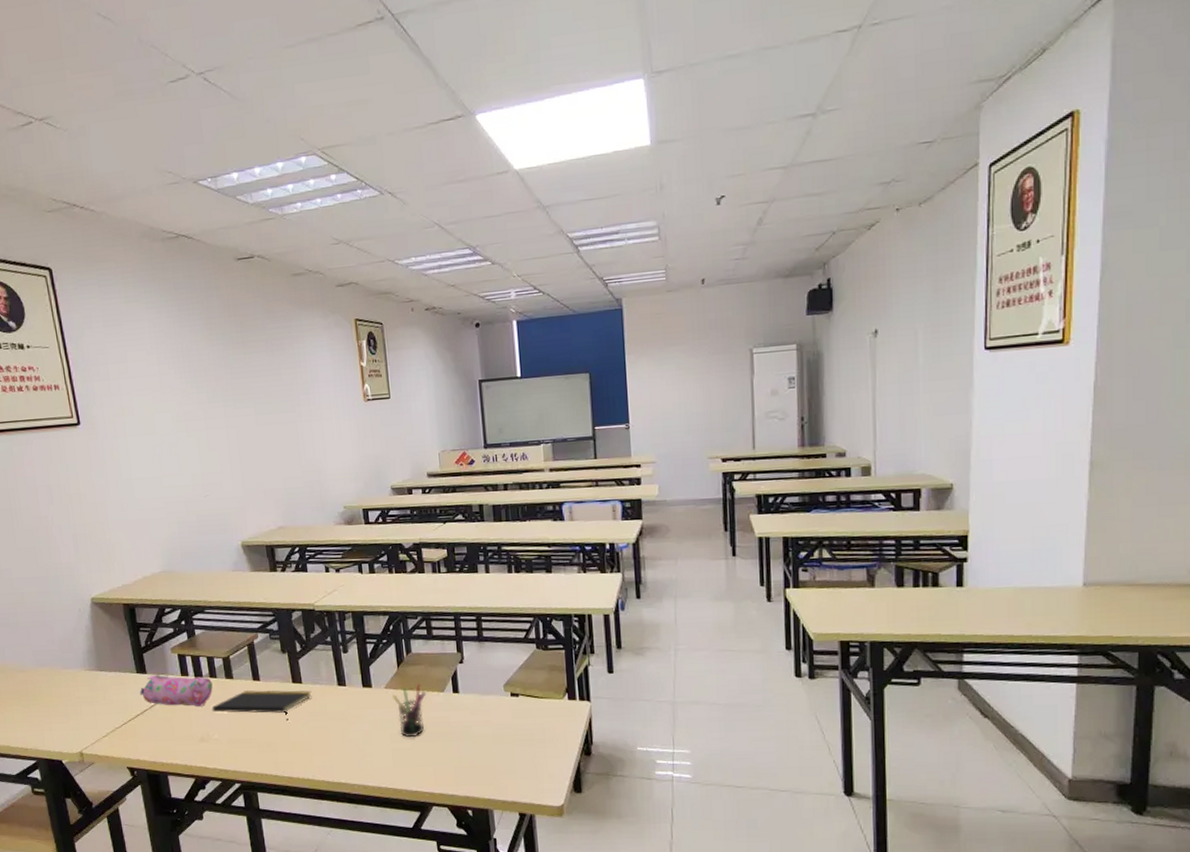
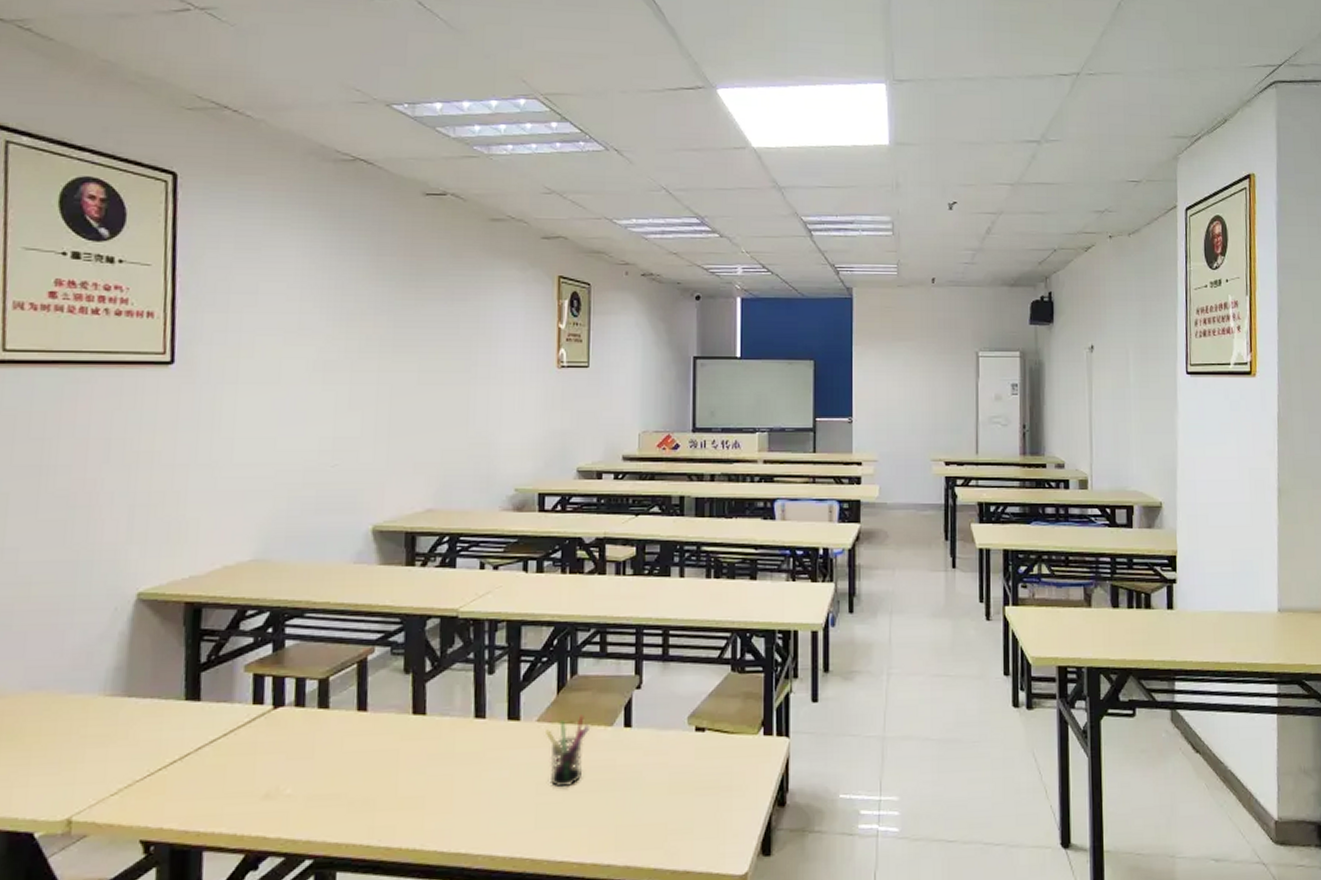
pencil case: present [139,675,213,707] -> none [183,703,297,749]
notepad: present [211,689,312,722] -> none [289,723,437,769]

